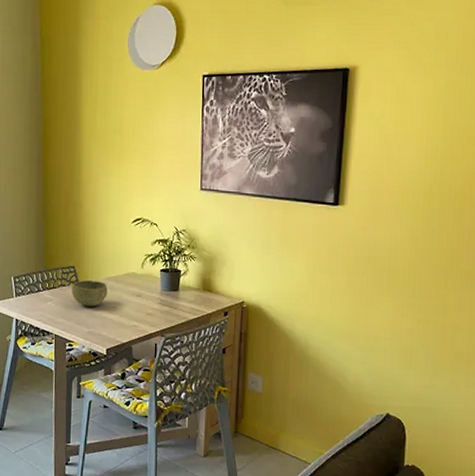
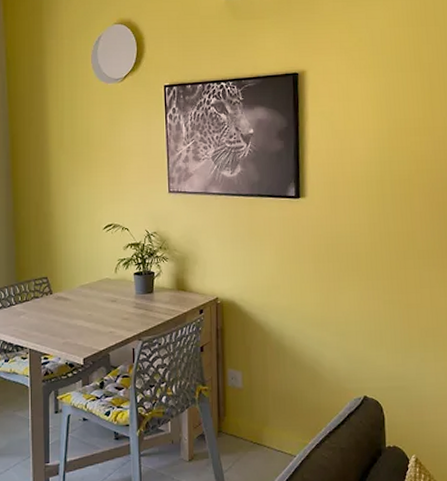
bowl: present [72,280,108,307] -> none [45,290,82,316]

